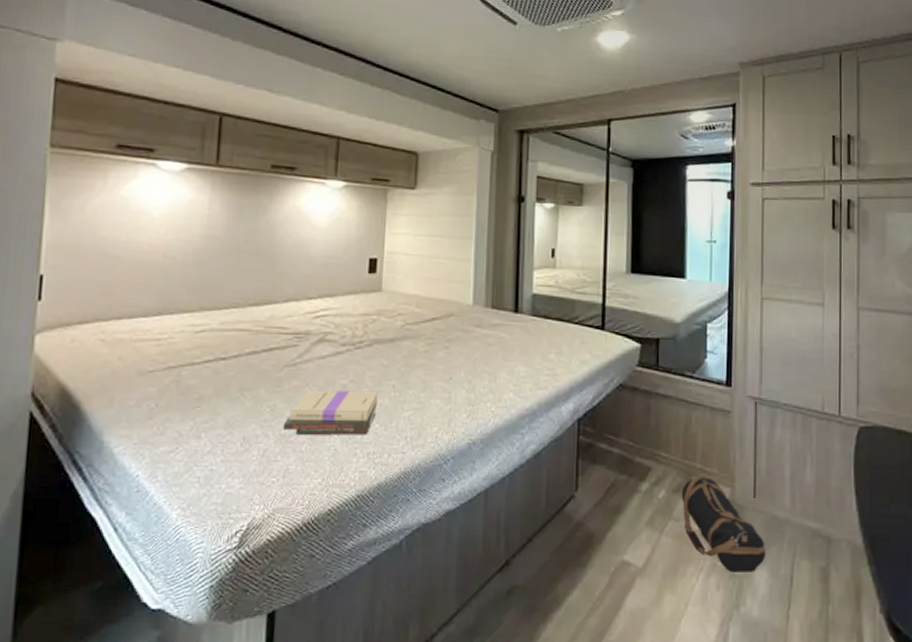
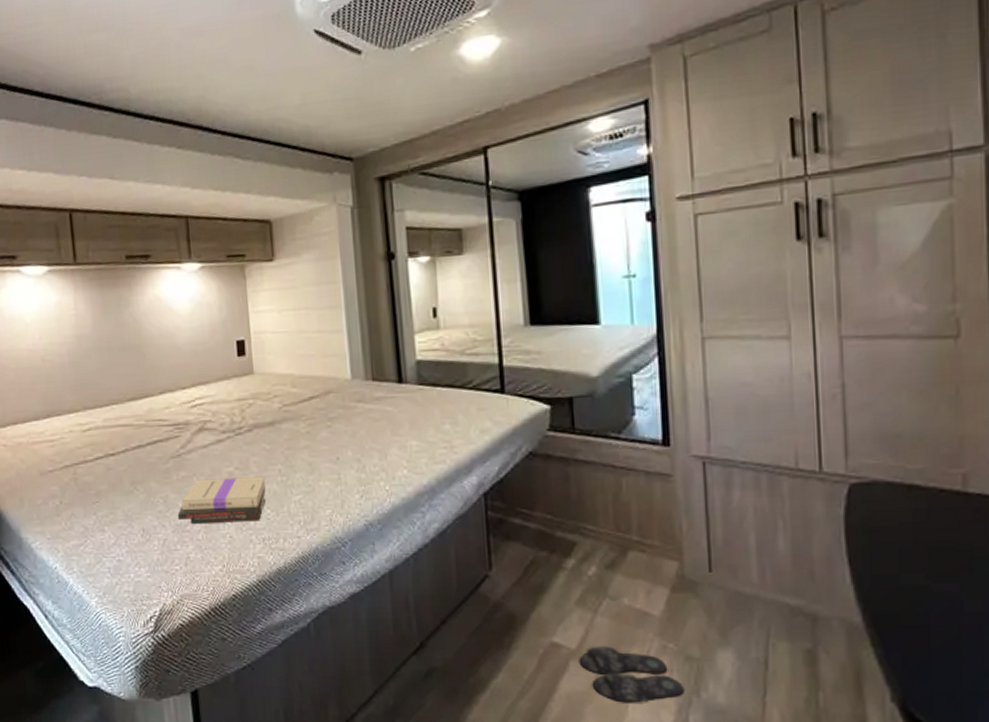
slippers: none [644,564,727,618] -> present [579,646,684,703]
duffel bag: present [681,476,766,572] -> none [616,549,731,655]

